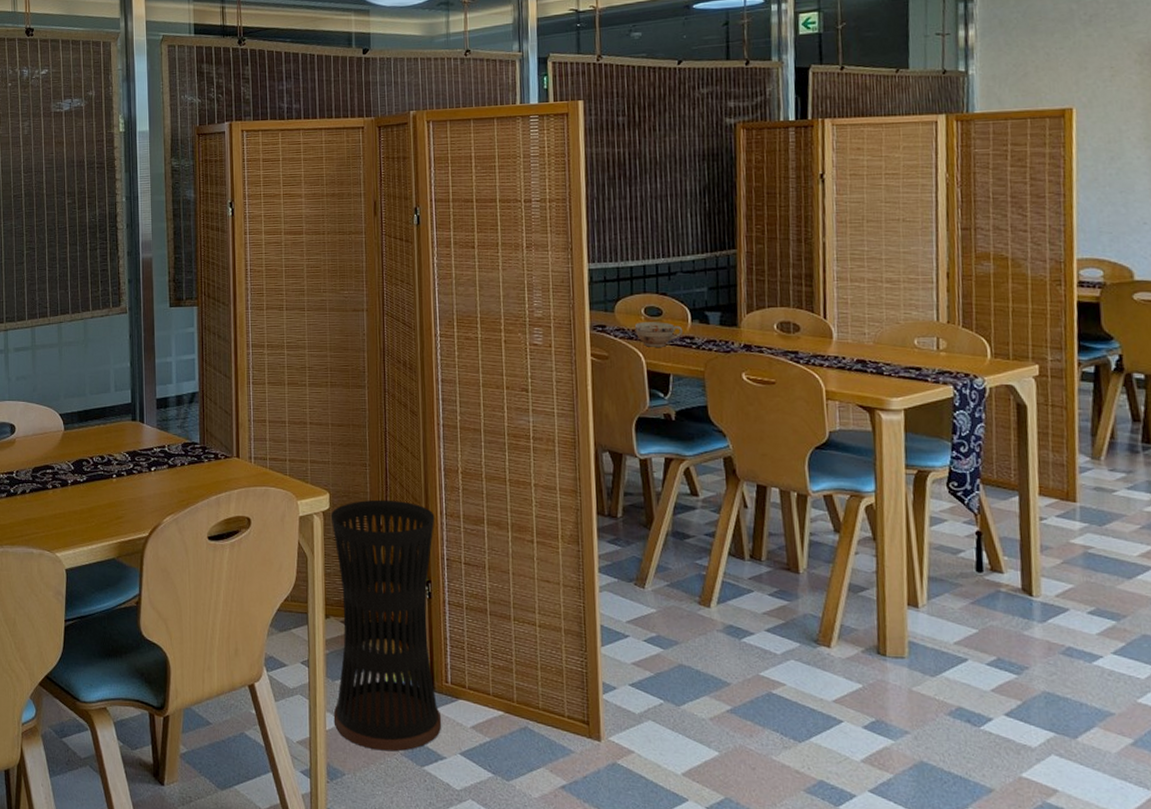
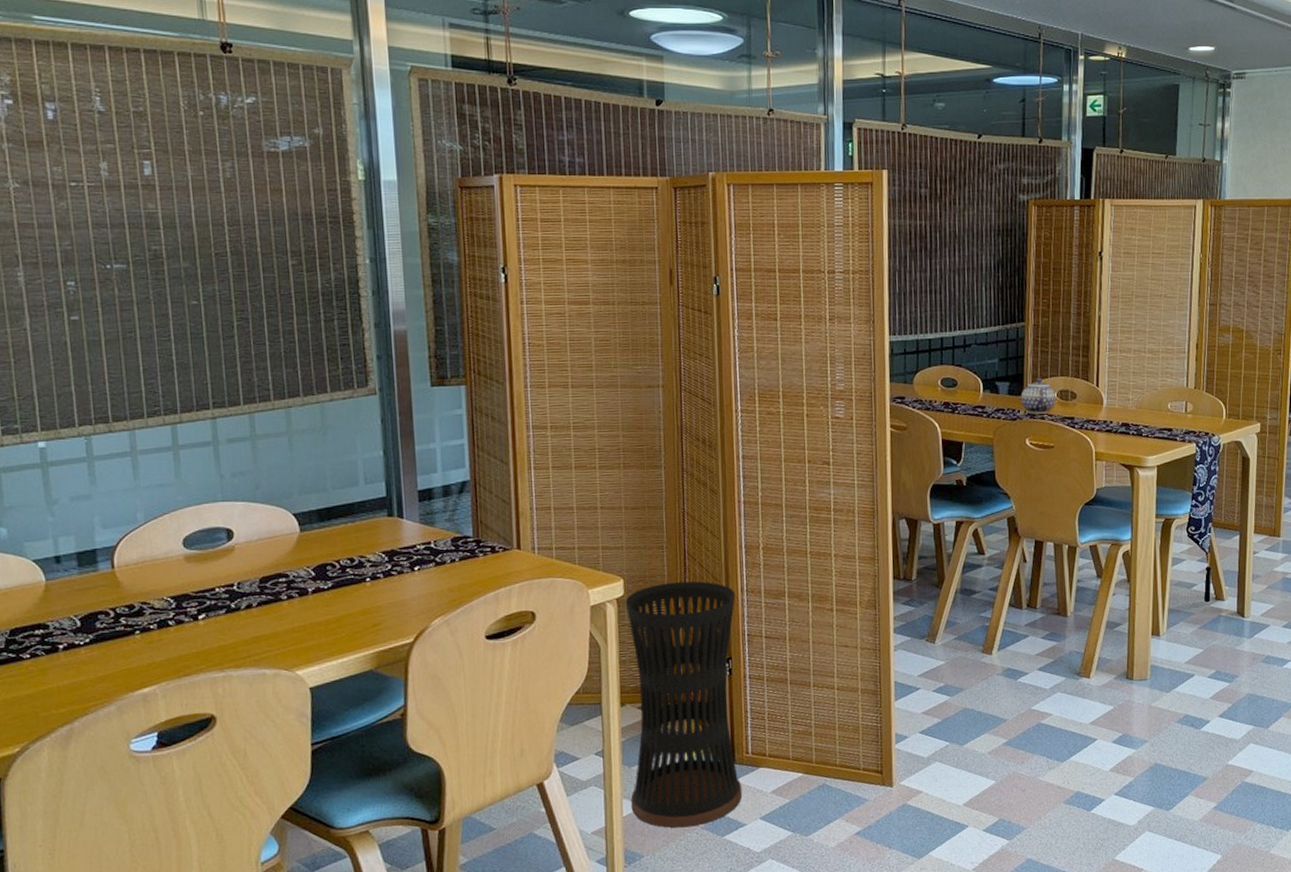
teacup: present [634,322,684,347] -> none [931,392,976,417]
teapot: none [734,308,777,347] -> present [1021,377,1057,414]

